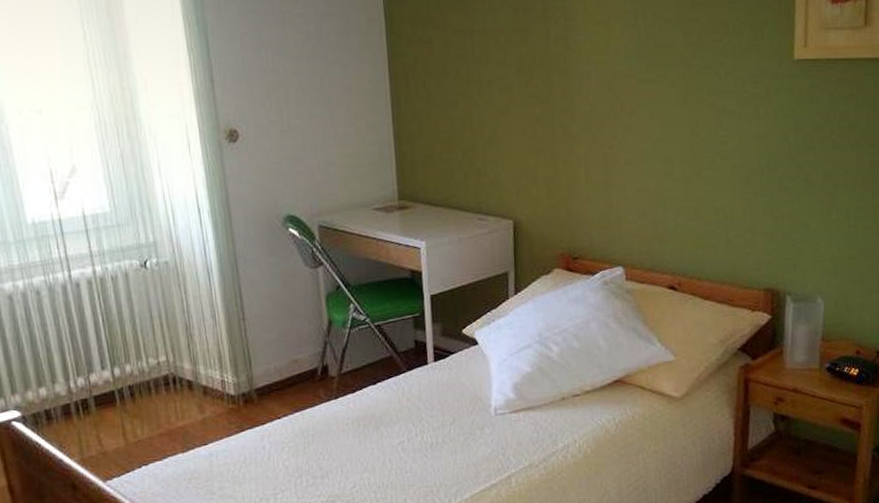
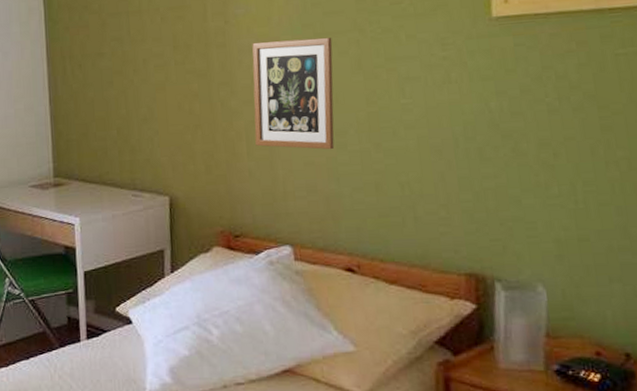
picture frame: none [591,69,663,177] -> present [252,37,335,150]

